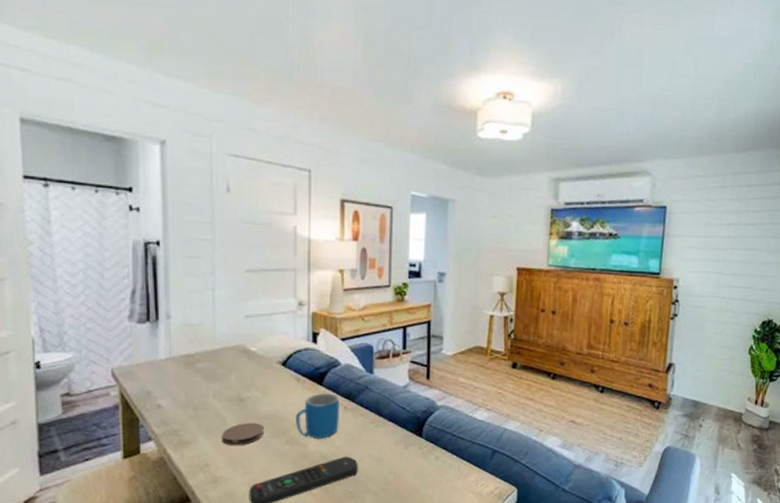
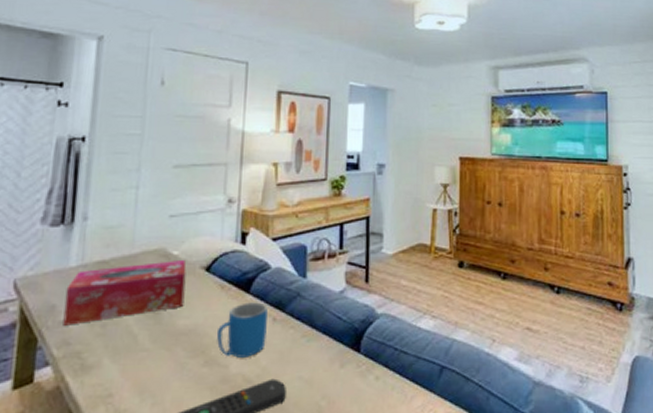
tissue box: none [159,355,265,409] -> present [63,259,187,326]
coaster: present [222,422,265,446] -> none [131,339,181,370]

